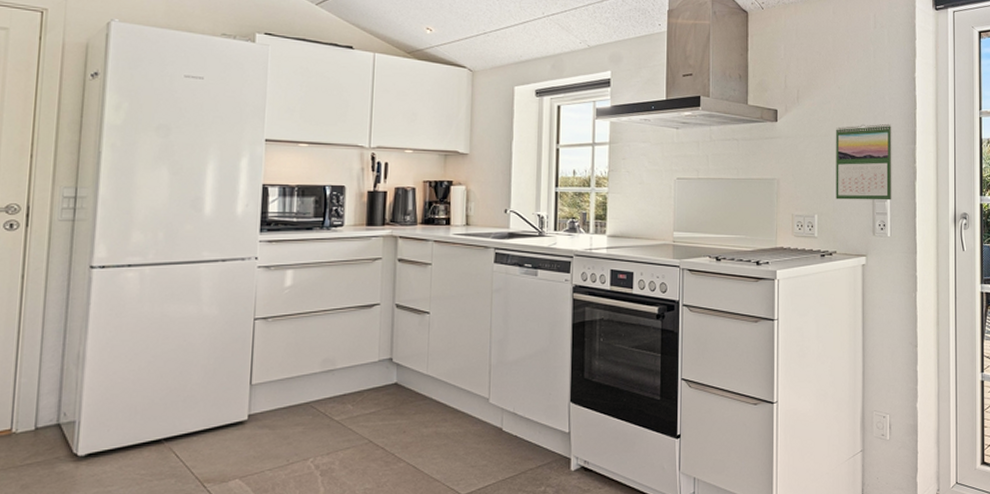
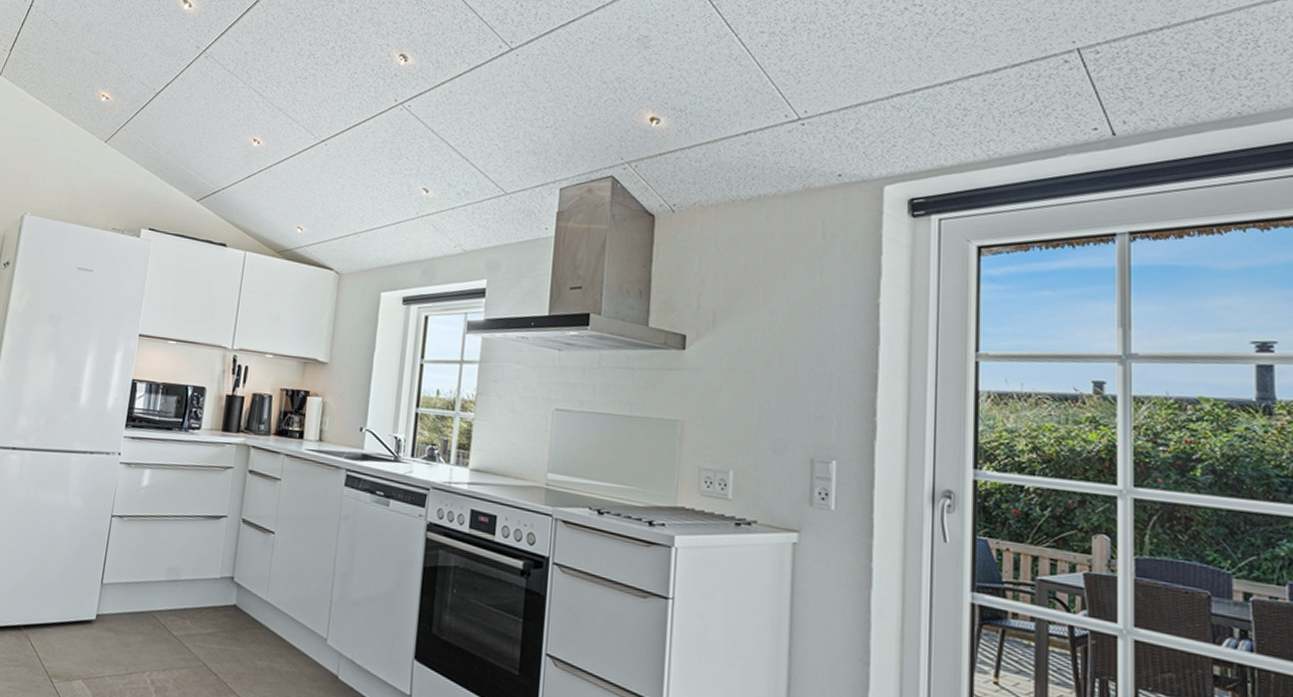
calendar: present [836,123,892,200] -> none [759,359,843,463]

